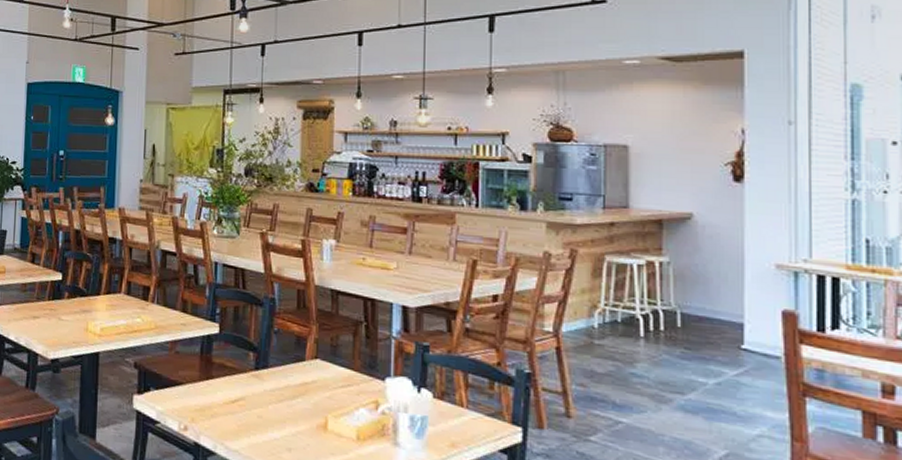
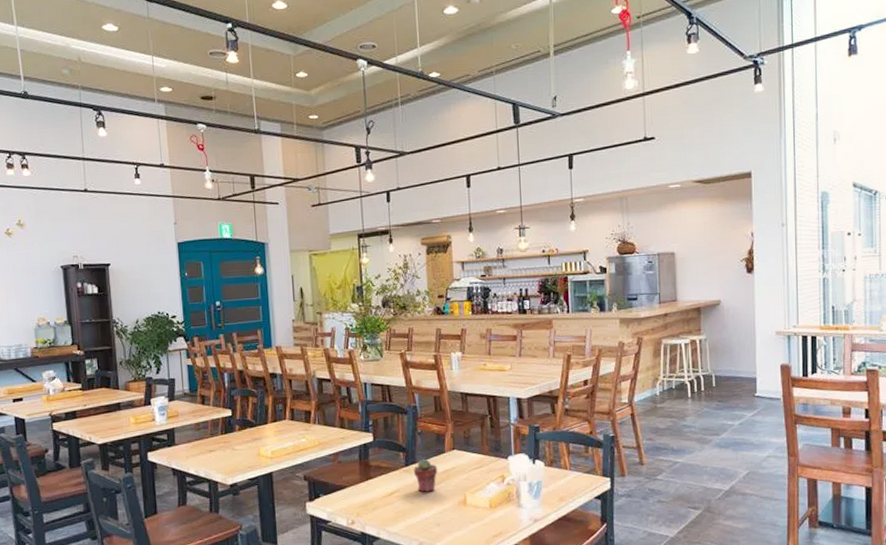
potted succulent: none [264,363,295,407] -> present [413,458,438,492]

